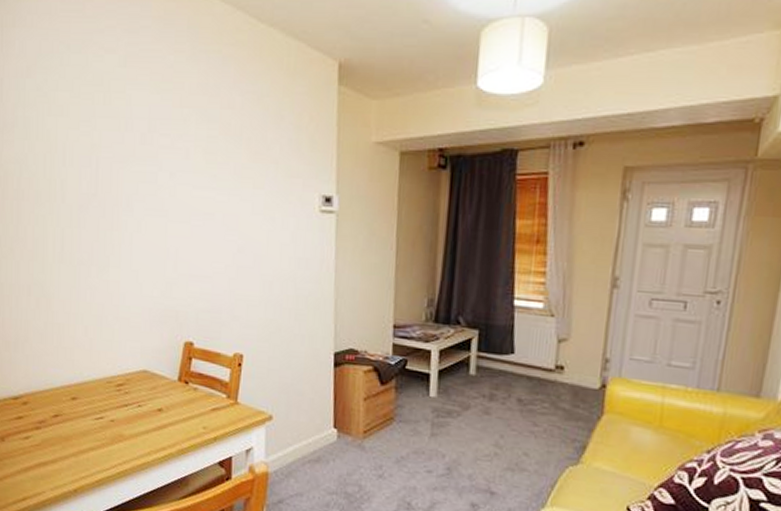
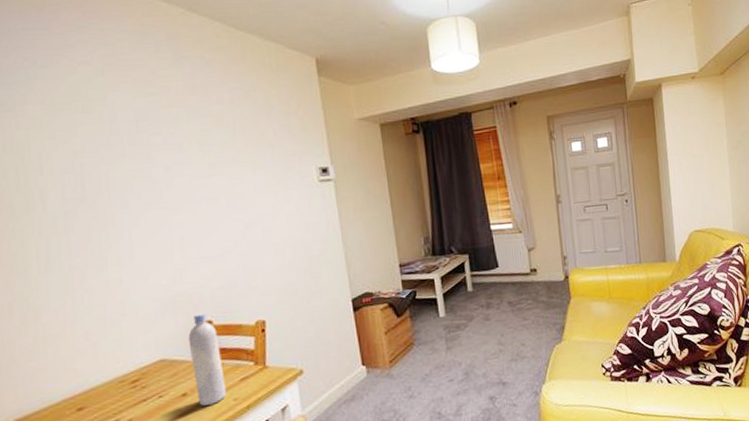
bottle: none [169,332,198,427] -> present [188,312,226,406]

